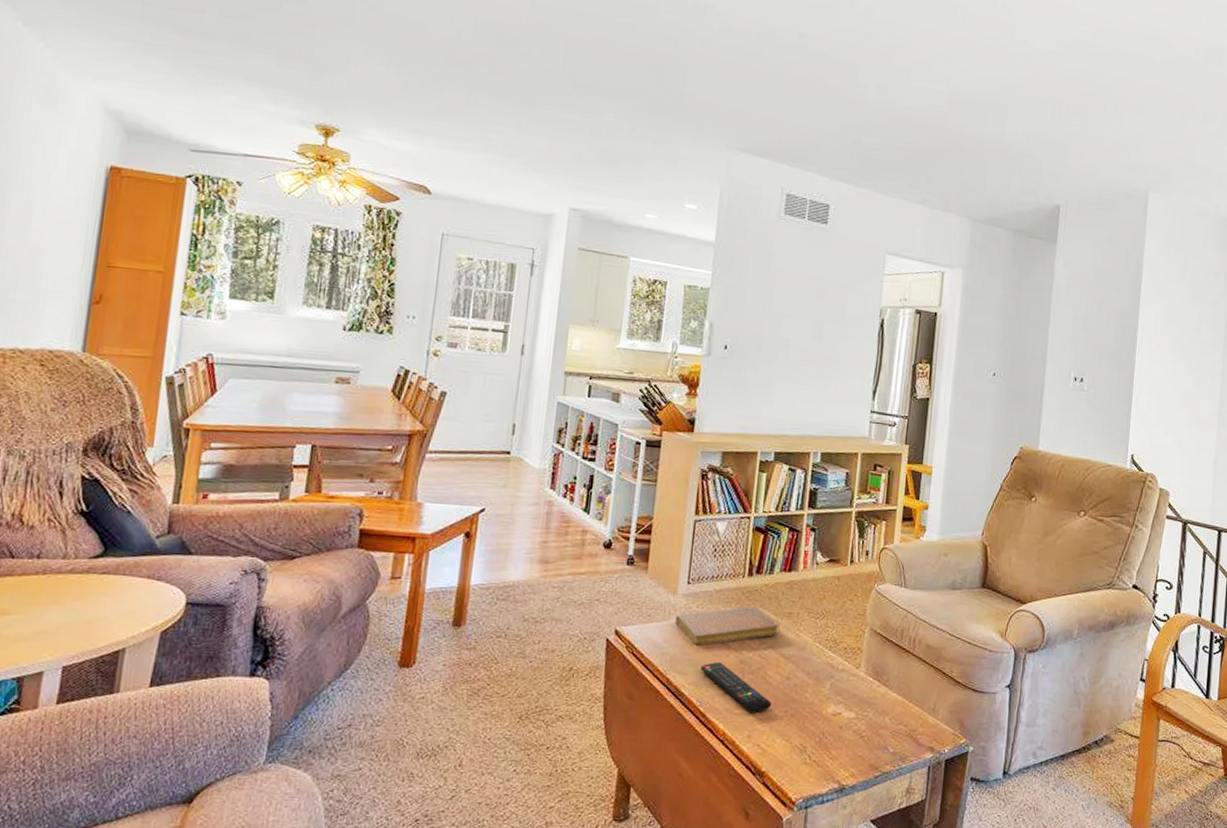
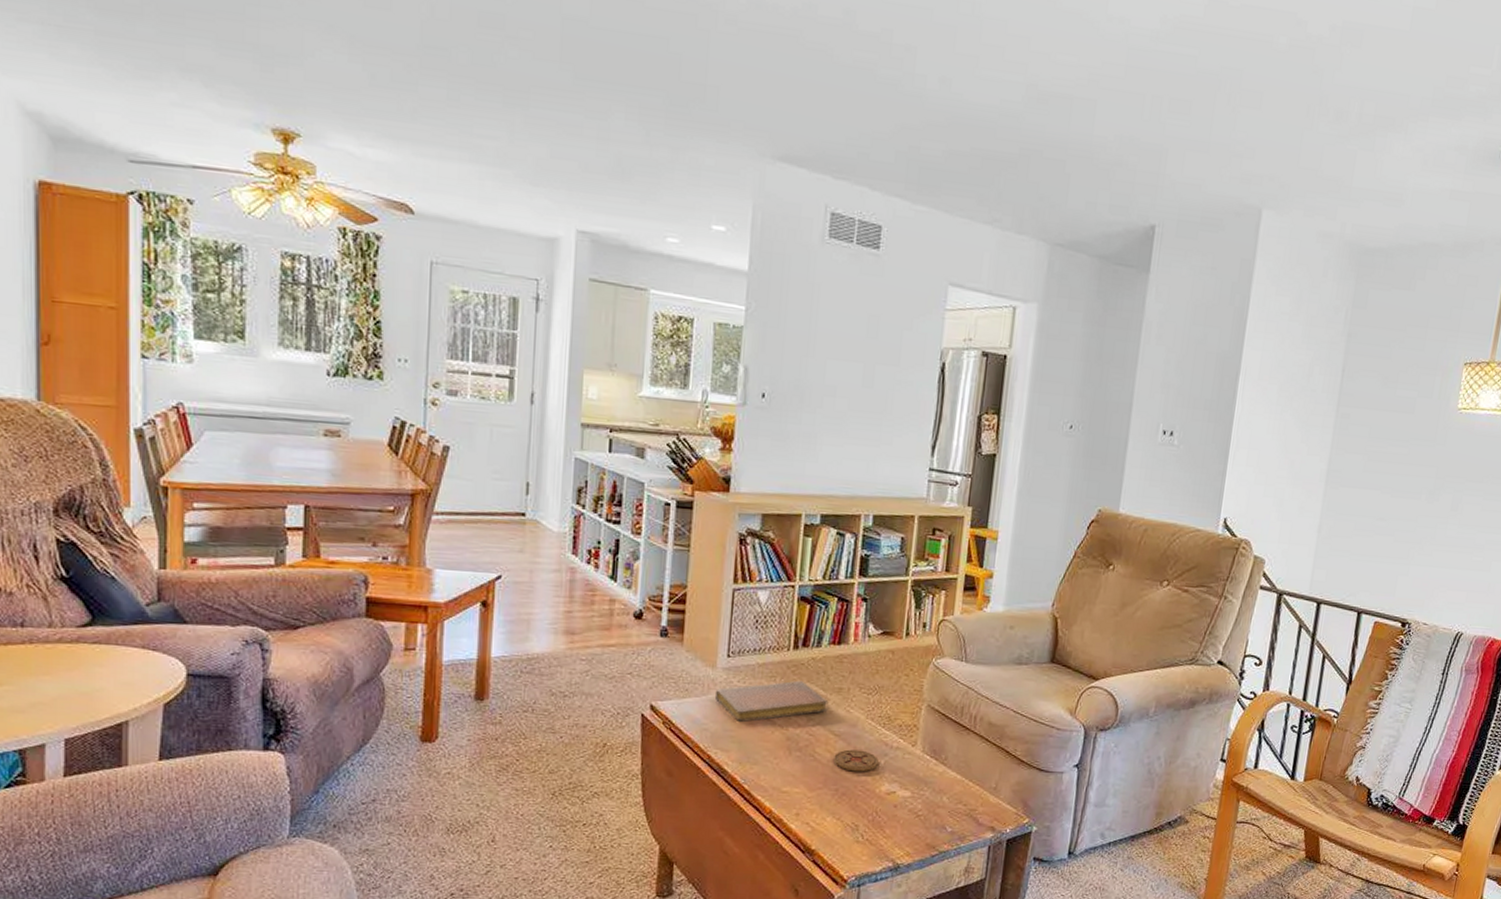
remote control: present [700,662,772,714] -> none [744,739,822,792]
coaster: none [783,672,825,694] -> present [833,749,879,772]

